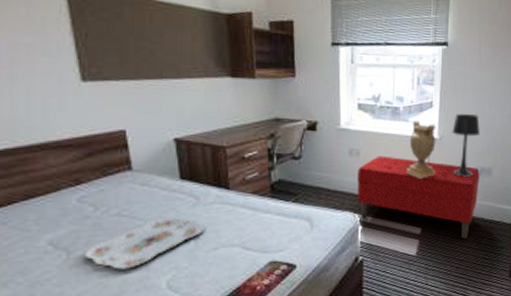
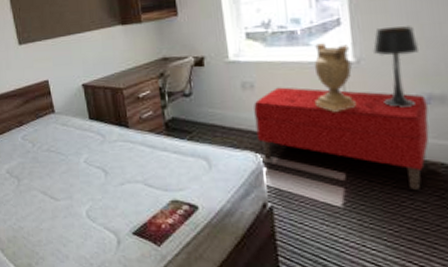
serving tray: present [84,217,204,270] -> none [28,153,111,197]

